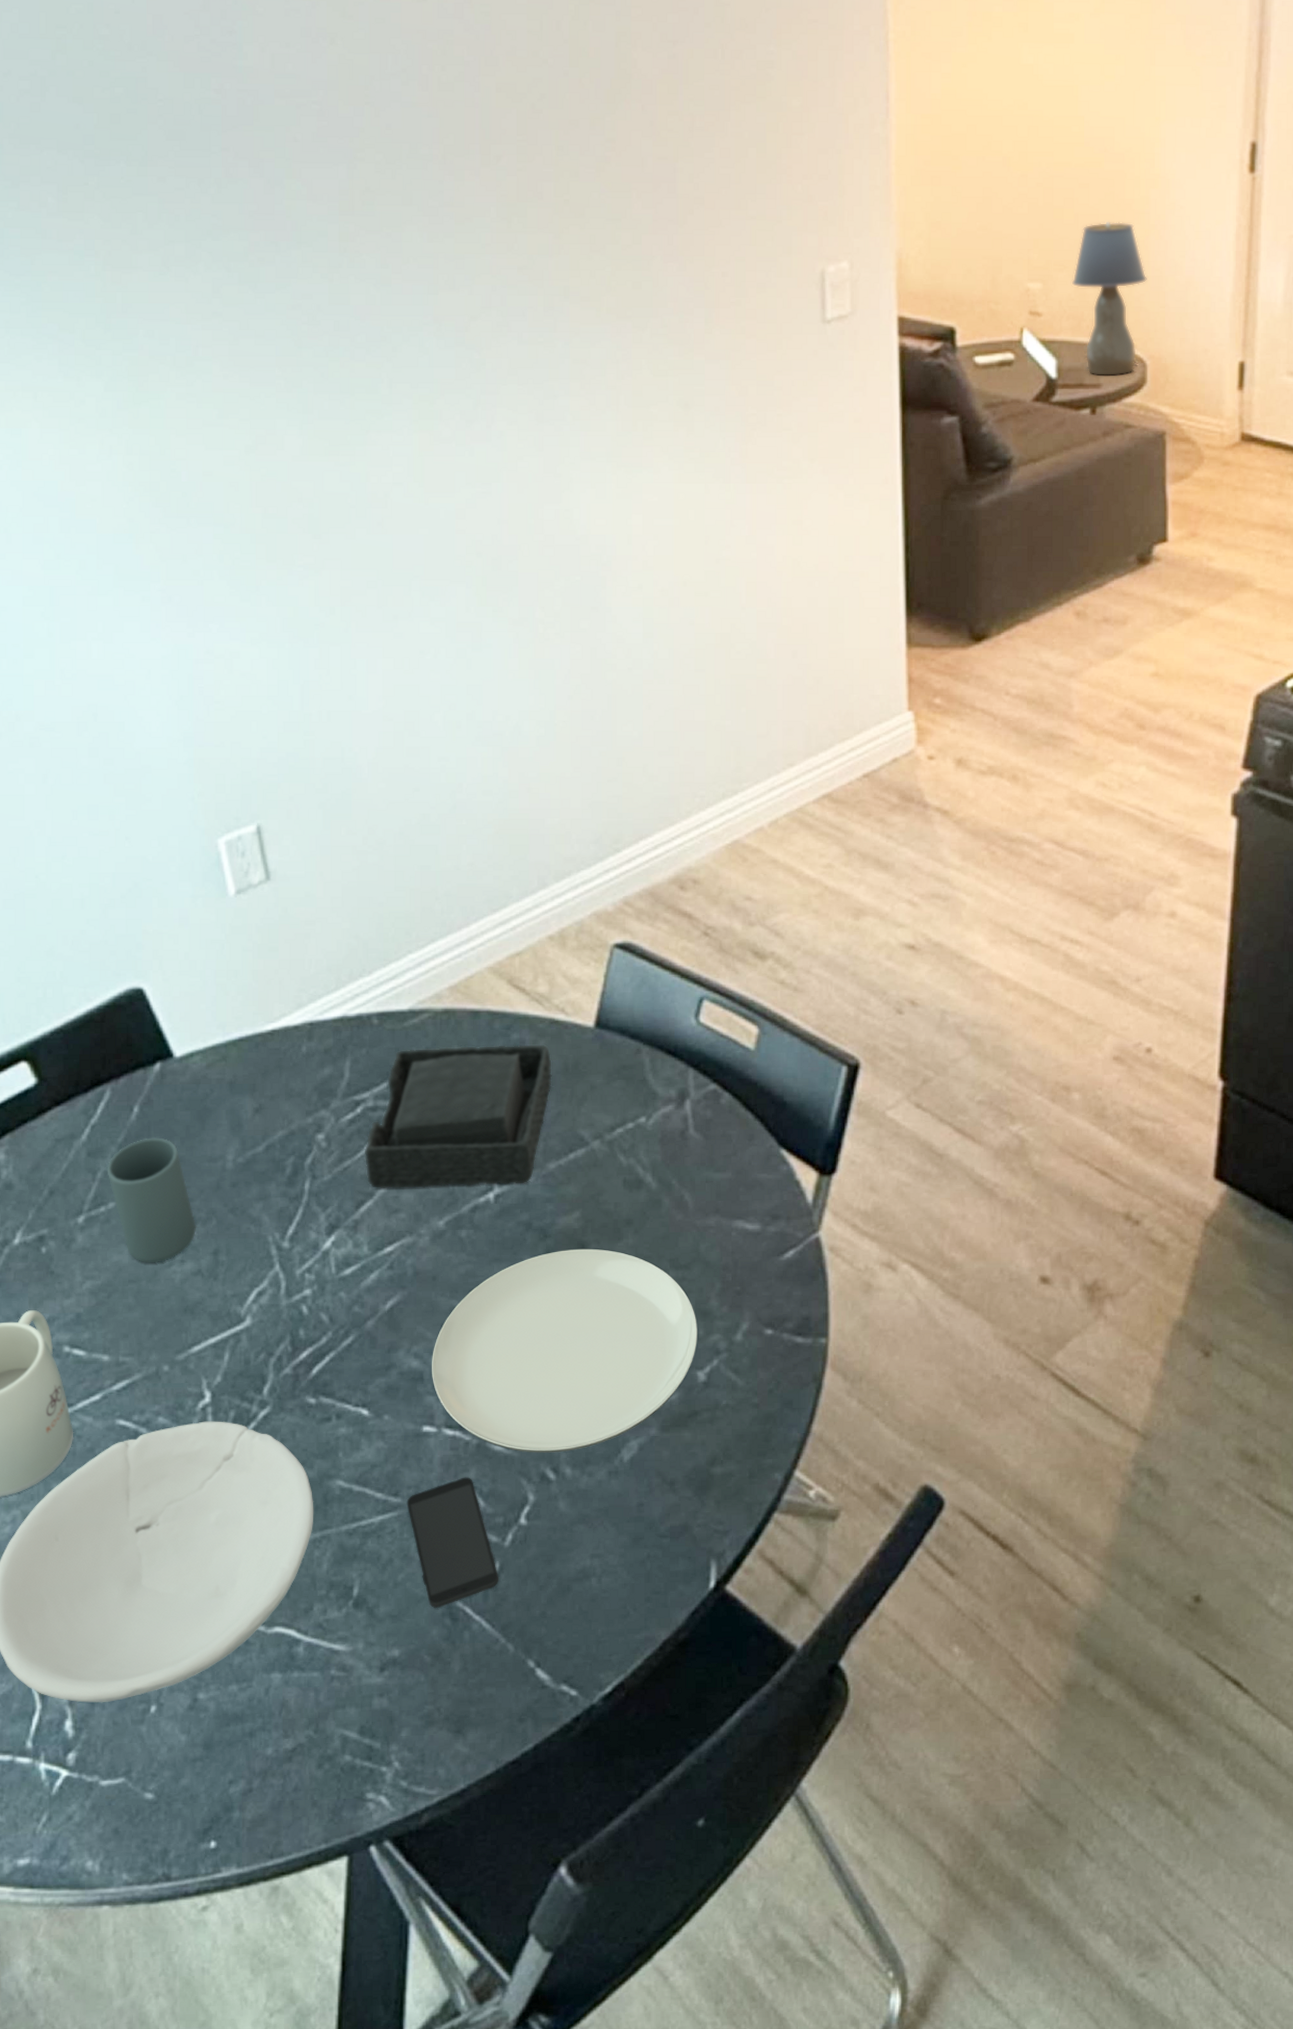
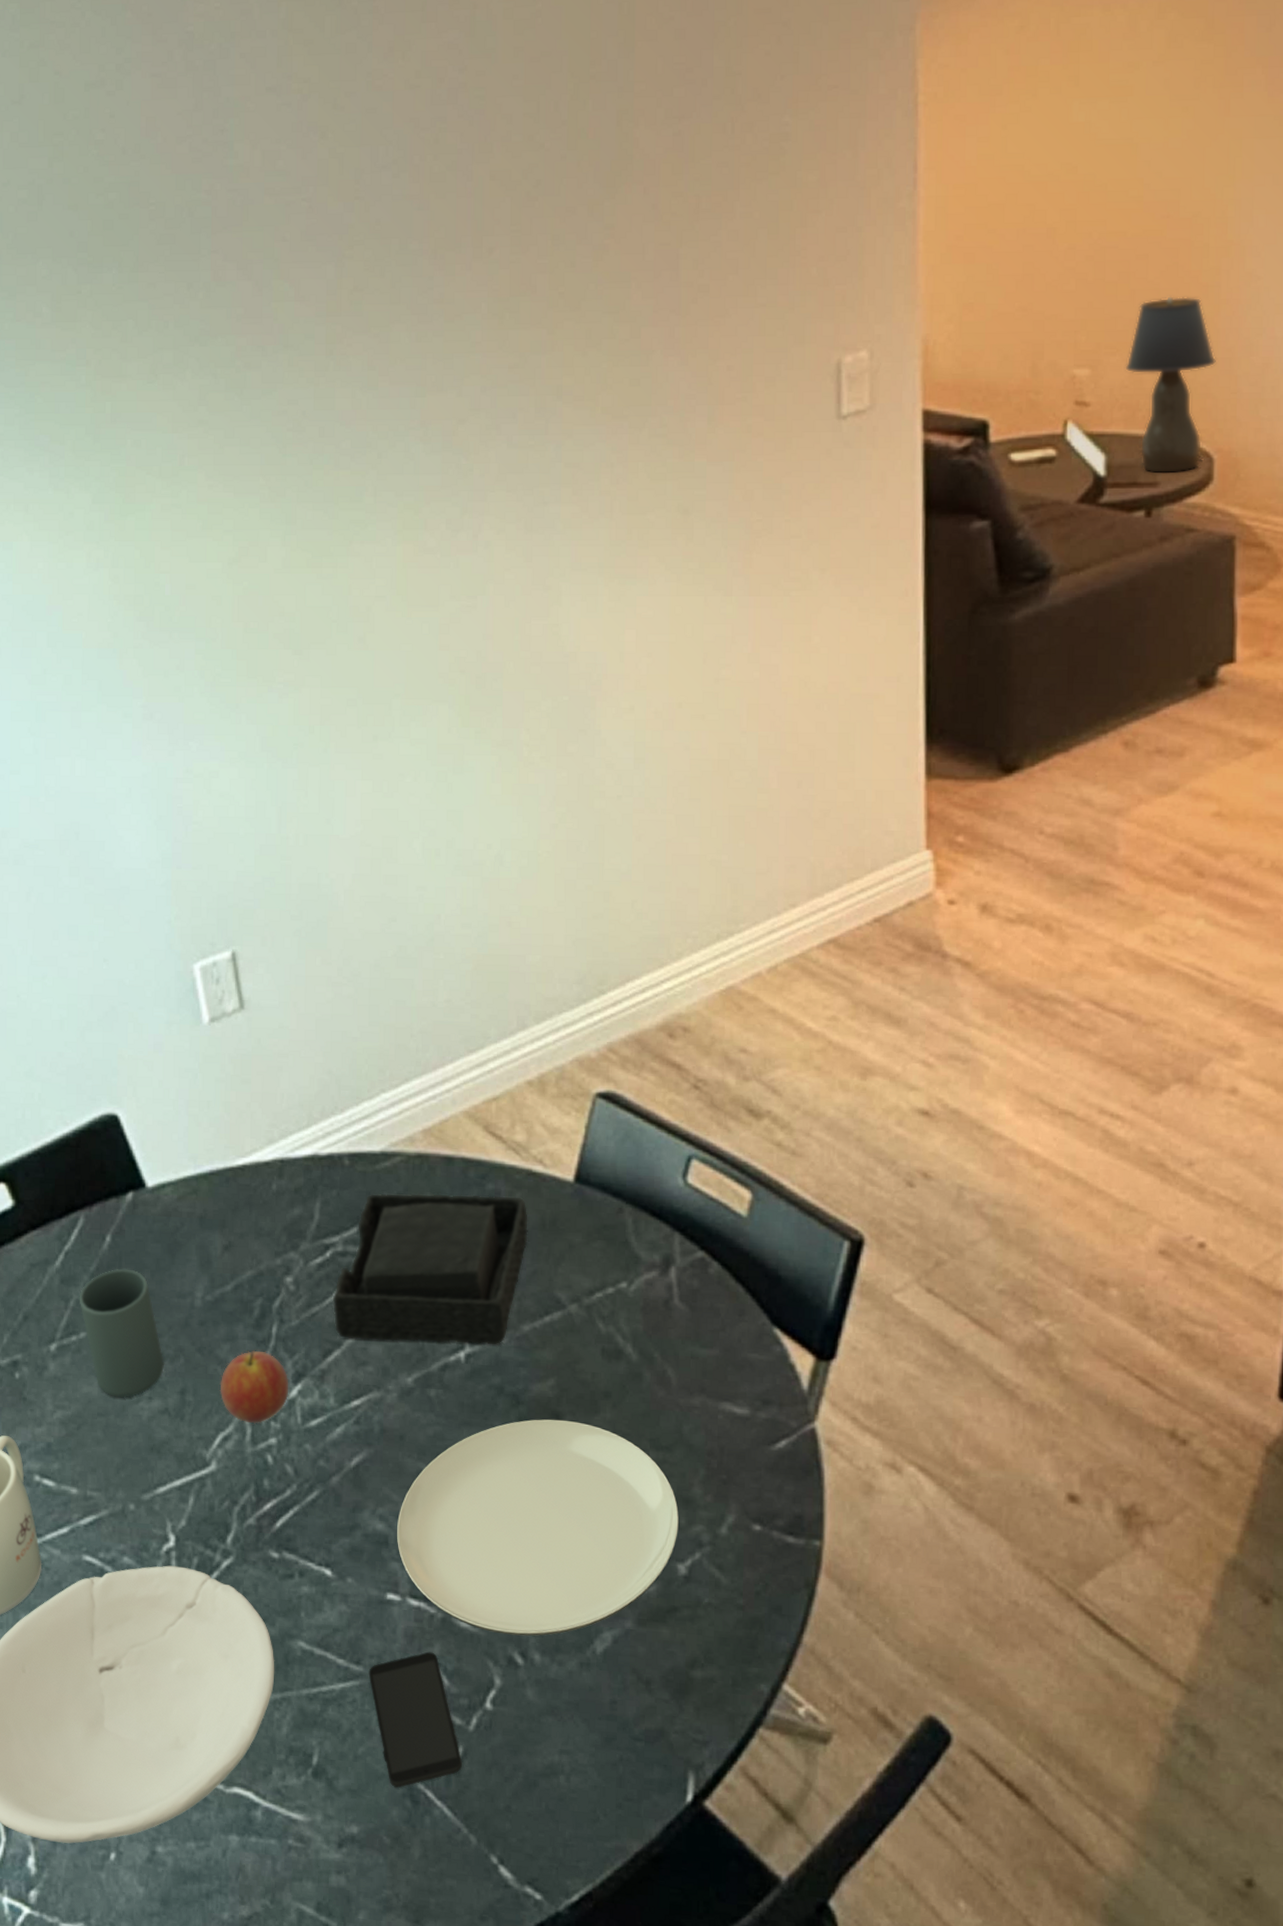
fruit: none [253,1207,323,1277] -> present [219,1350,289,1424]

